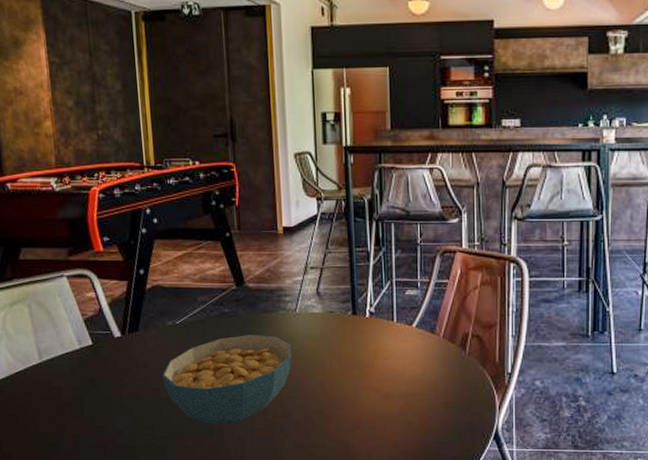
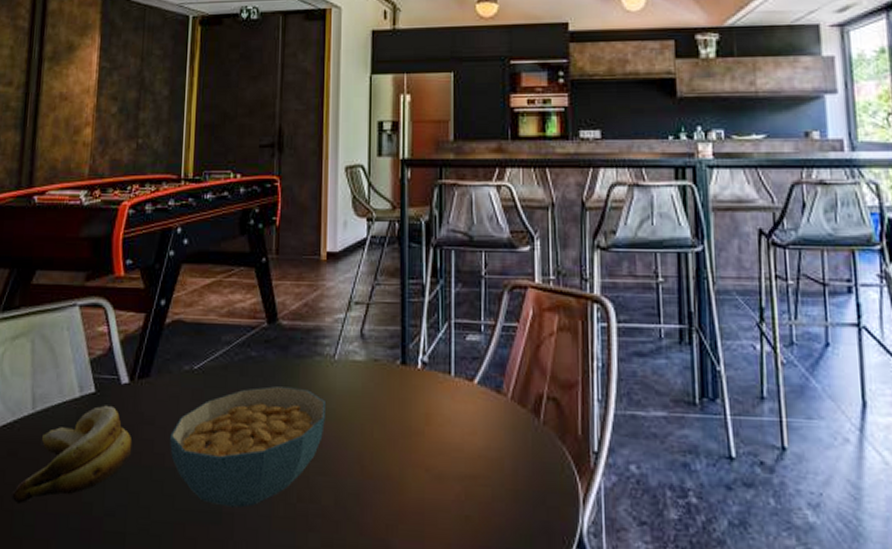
banana: none [34,354,132,429] -> present [12,405,133,504]

